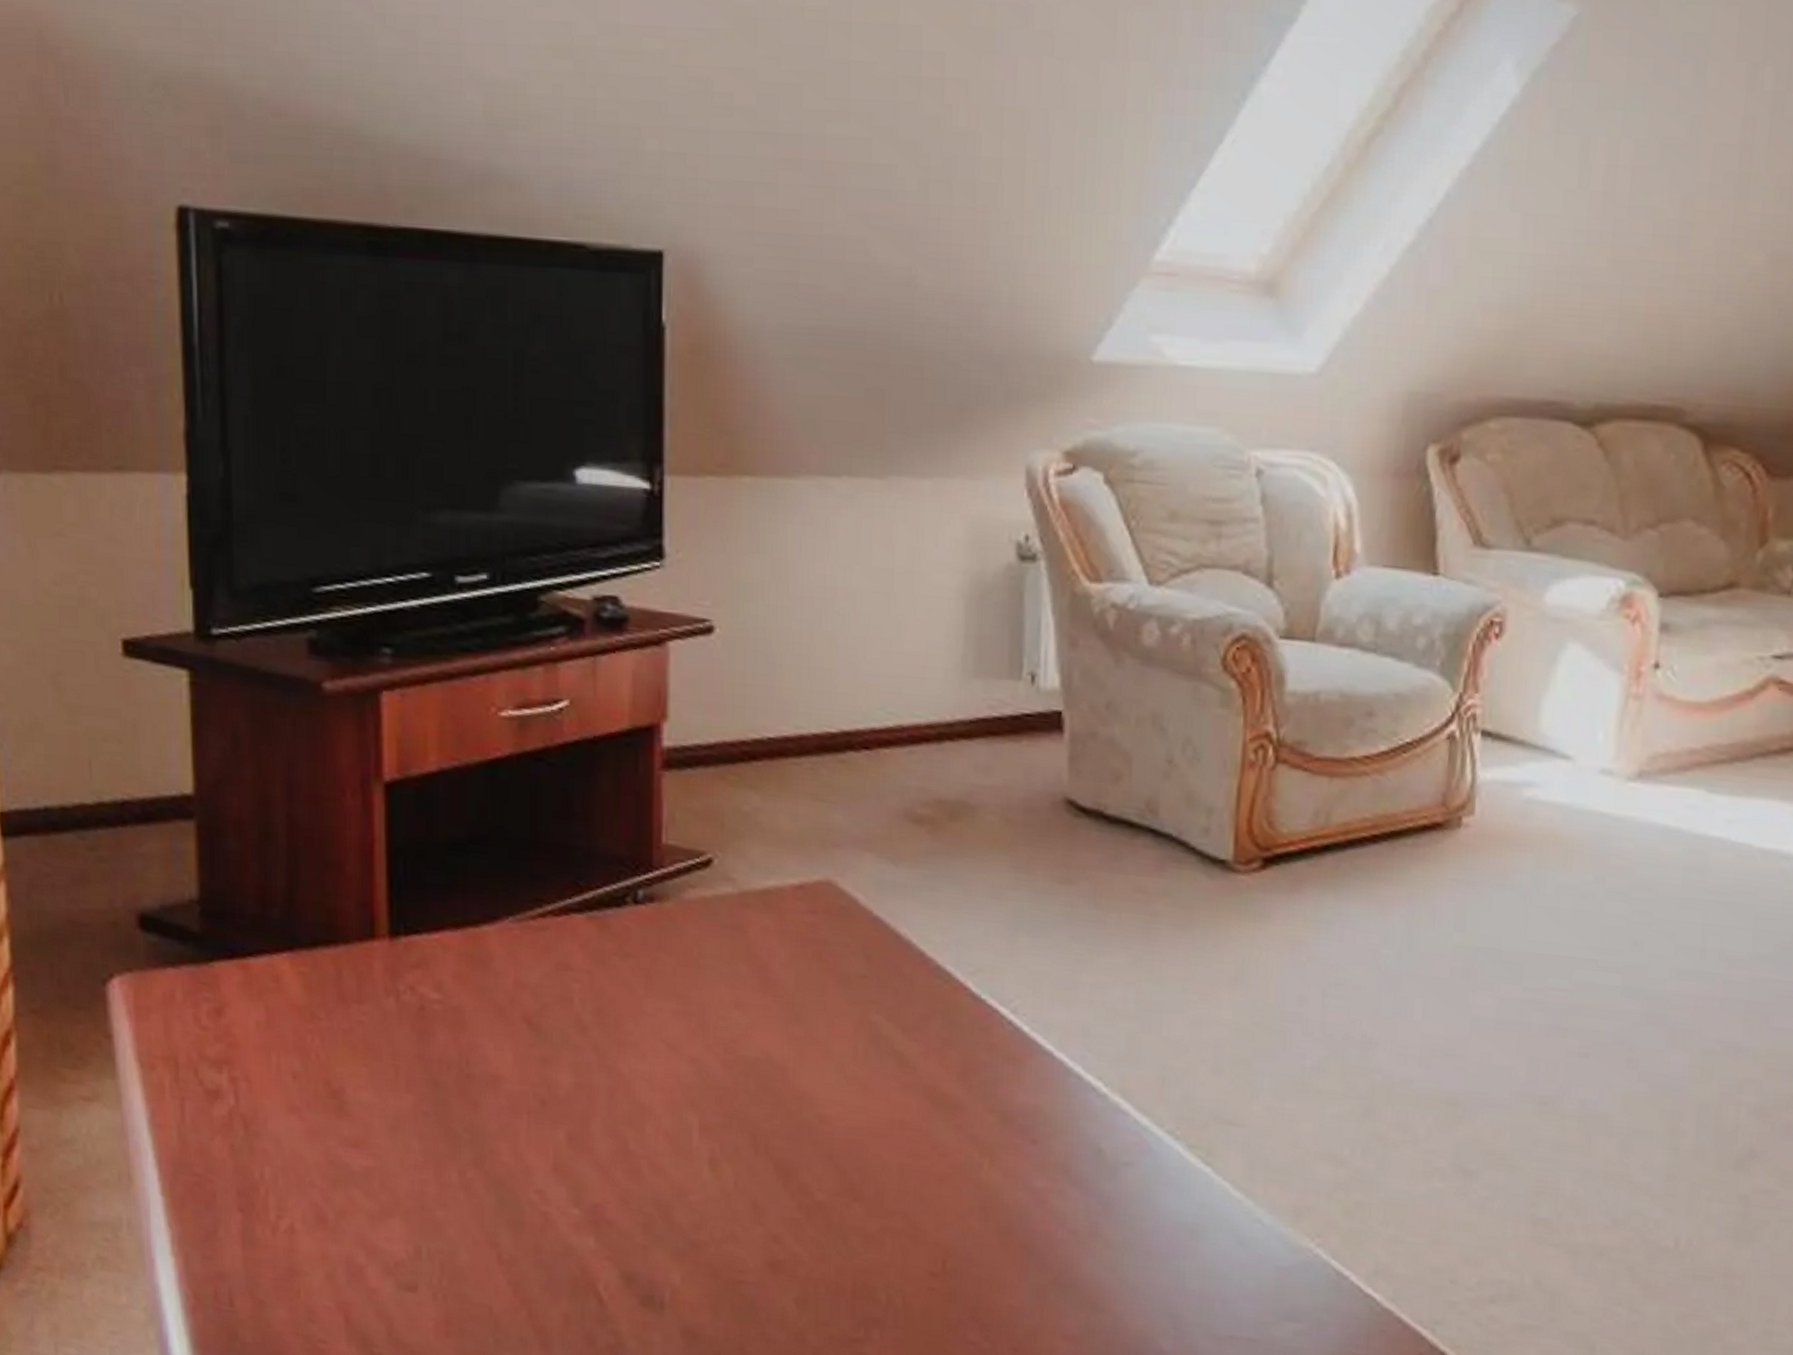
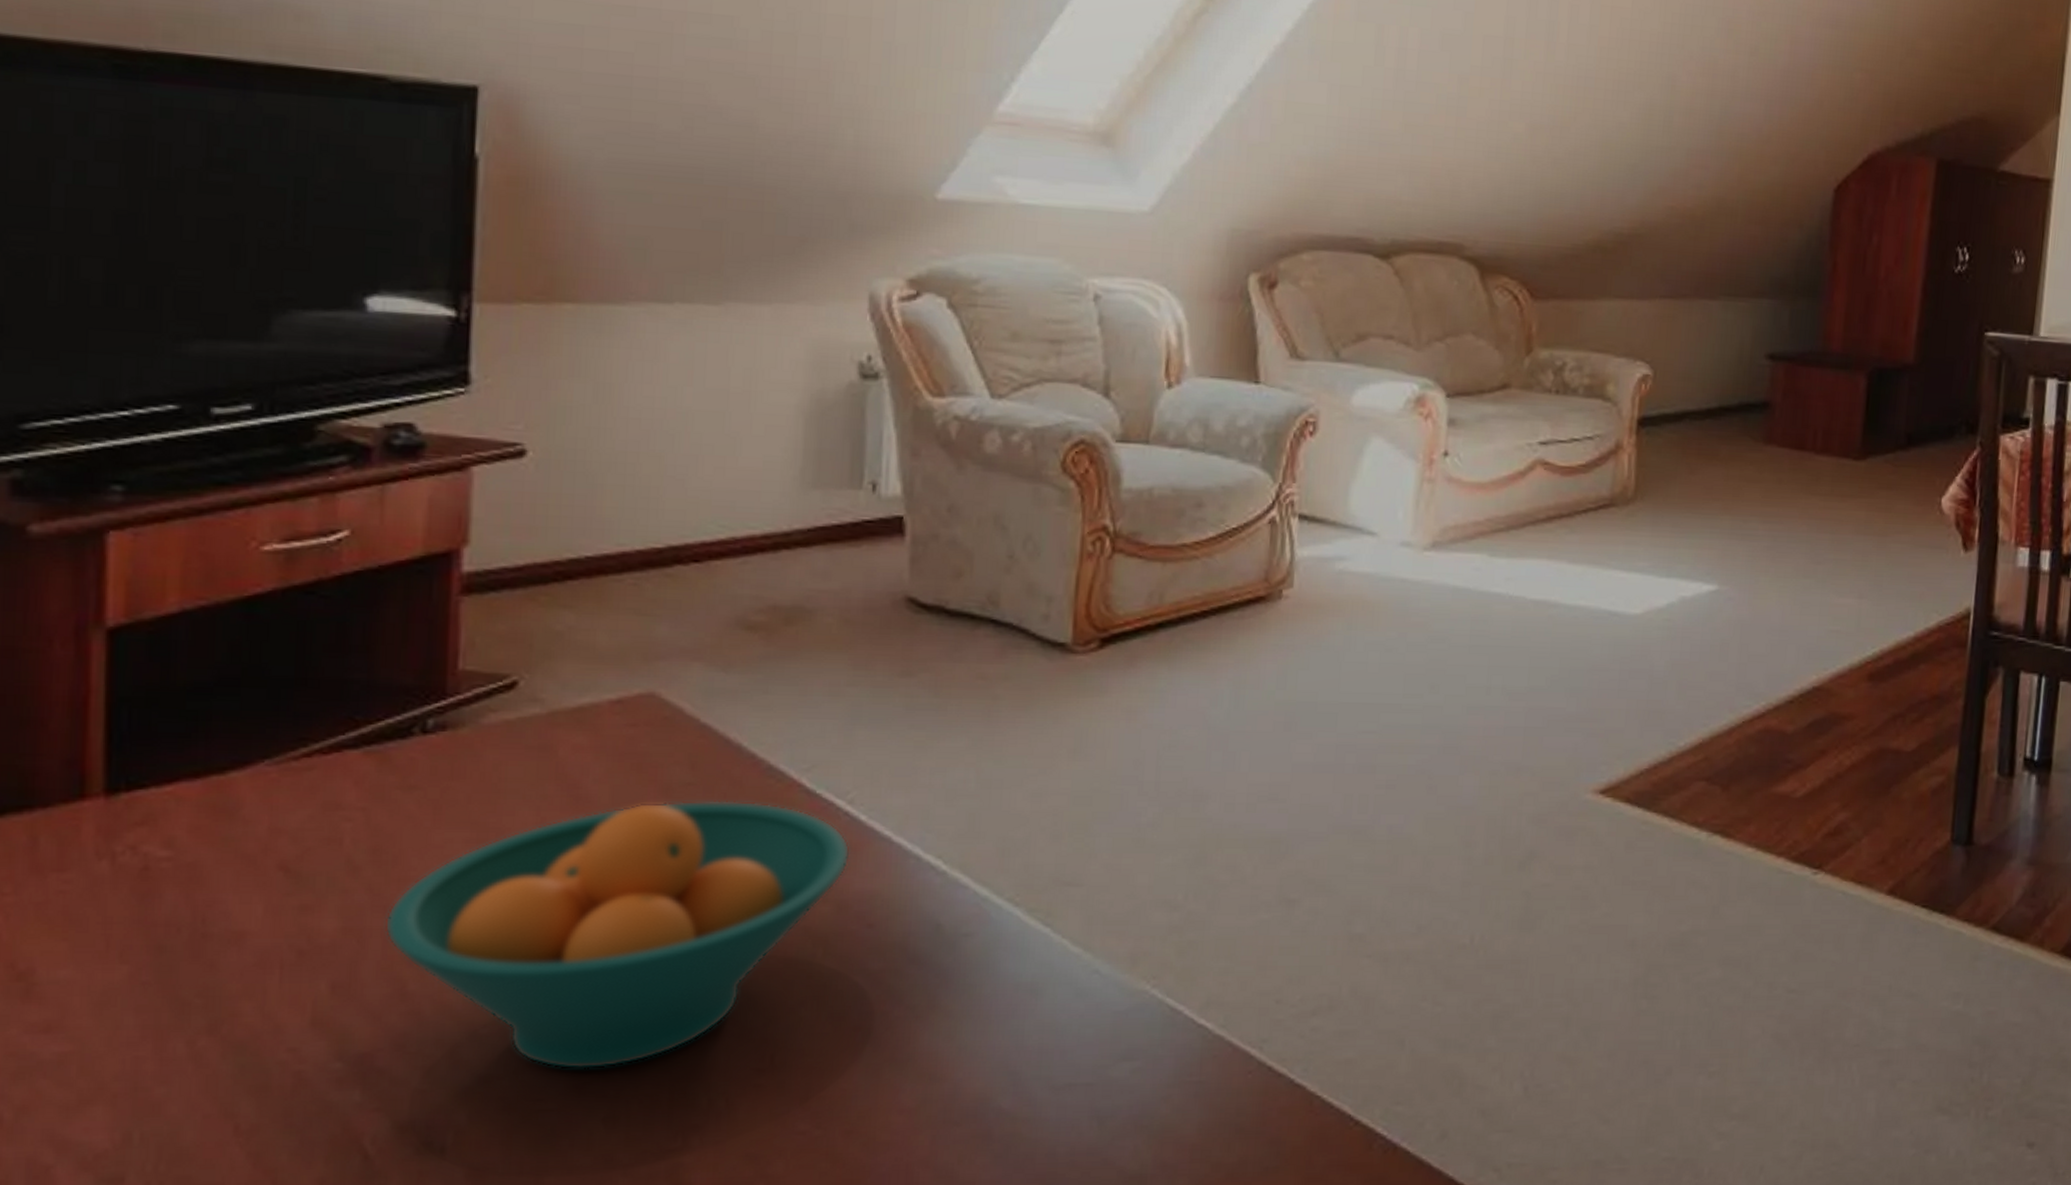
fruit bowl: none [608,991,1014,1250] -> present [384,800,850,1070]

